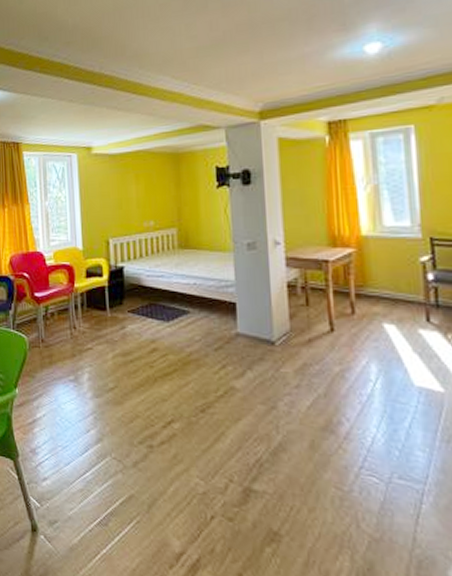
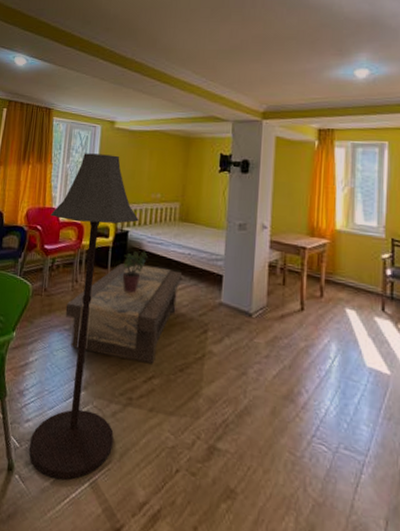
floor lamp: none [36,184,139,536] -> present [28,153,139,480]
coffee table: none [67,302,189,408] -> present [65,263,181,364]
potted plant: none [122,287,149,335] -> present [122,251,148,294]

